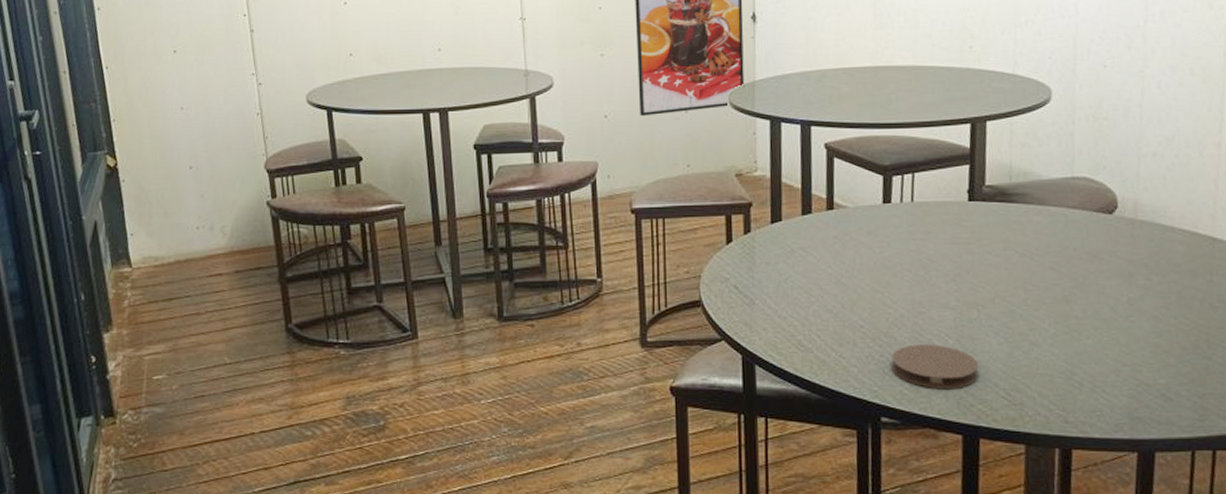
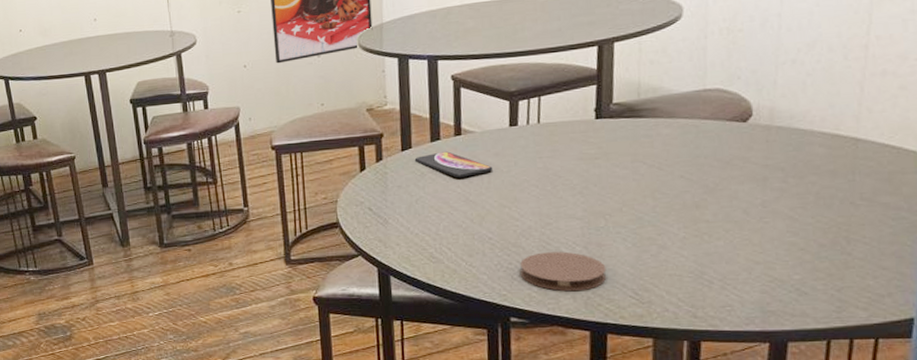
smartphone: none [784,227,866,257] -> present [414,151,493,178]

